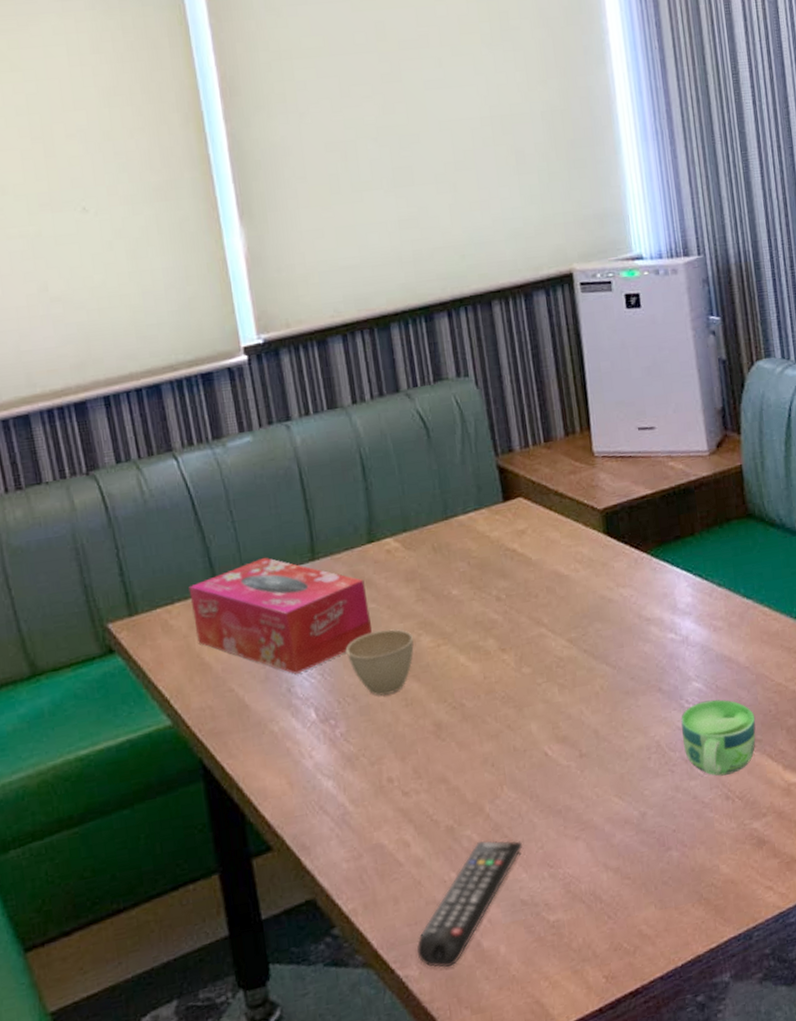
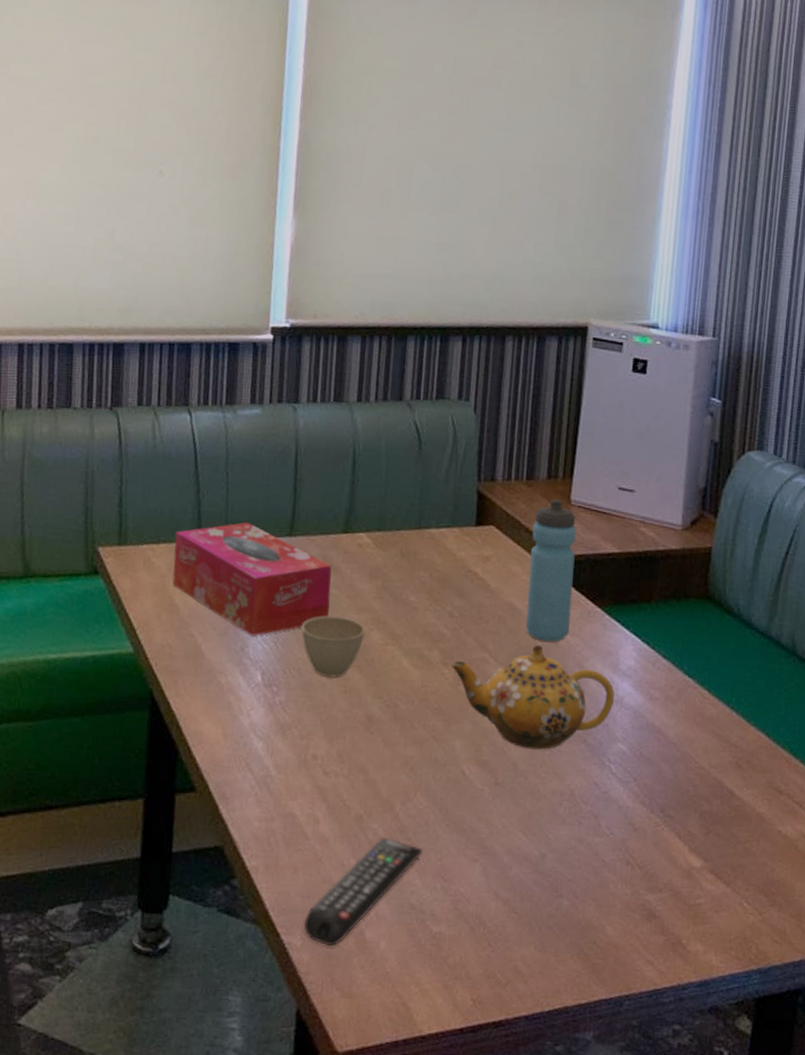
teapot: none [510,605,680,713] -> present [452,644,615,750]
water bottle: none [561,454,621,601] -> present [525,499,576,642]
cup: present [681,699,756,776] -> none [596,764,672,842]

